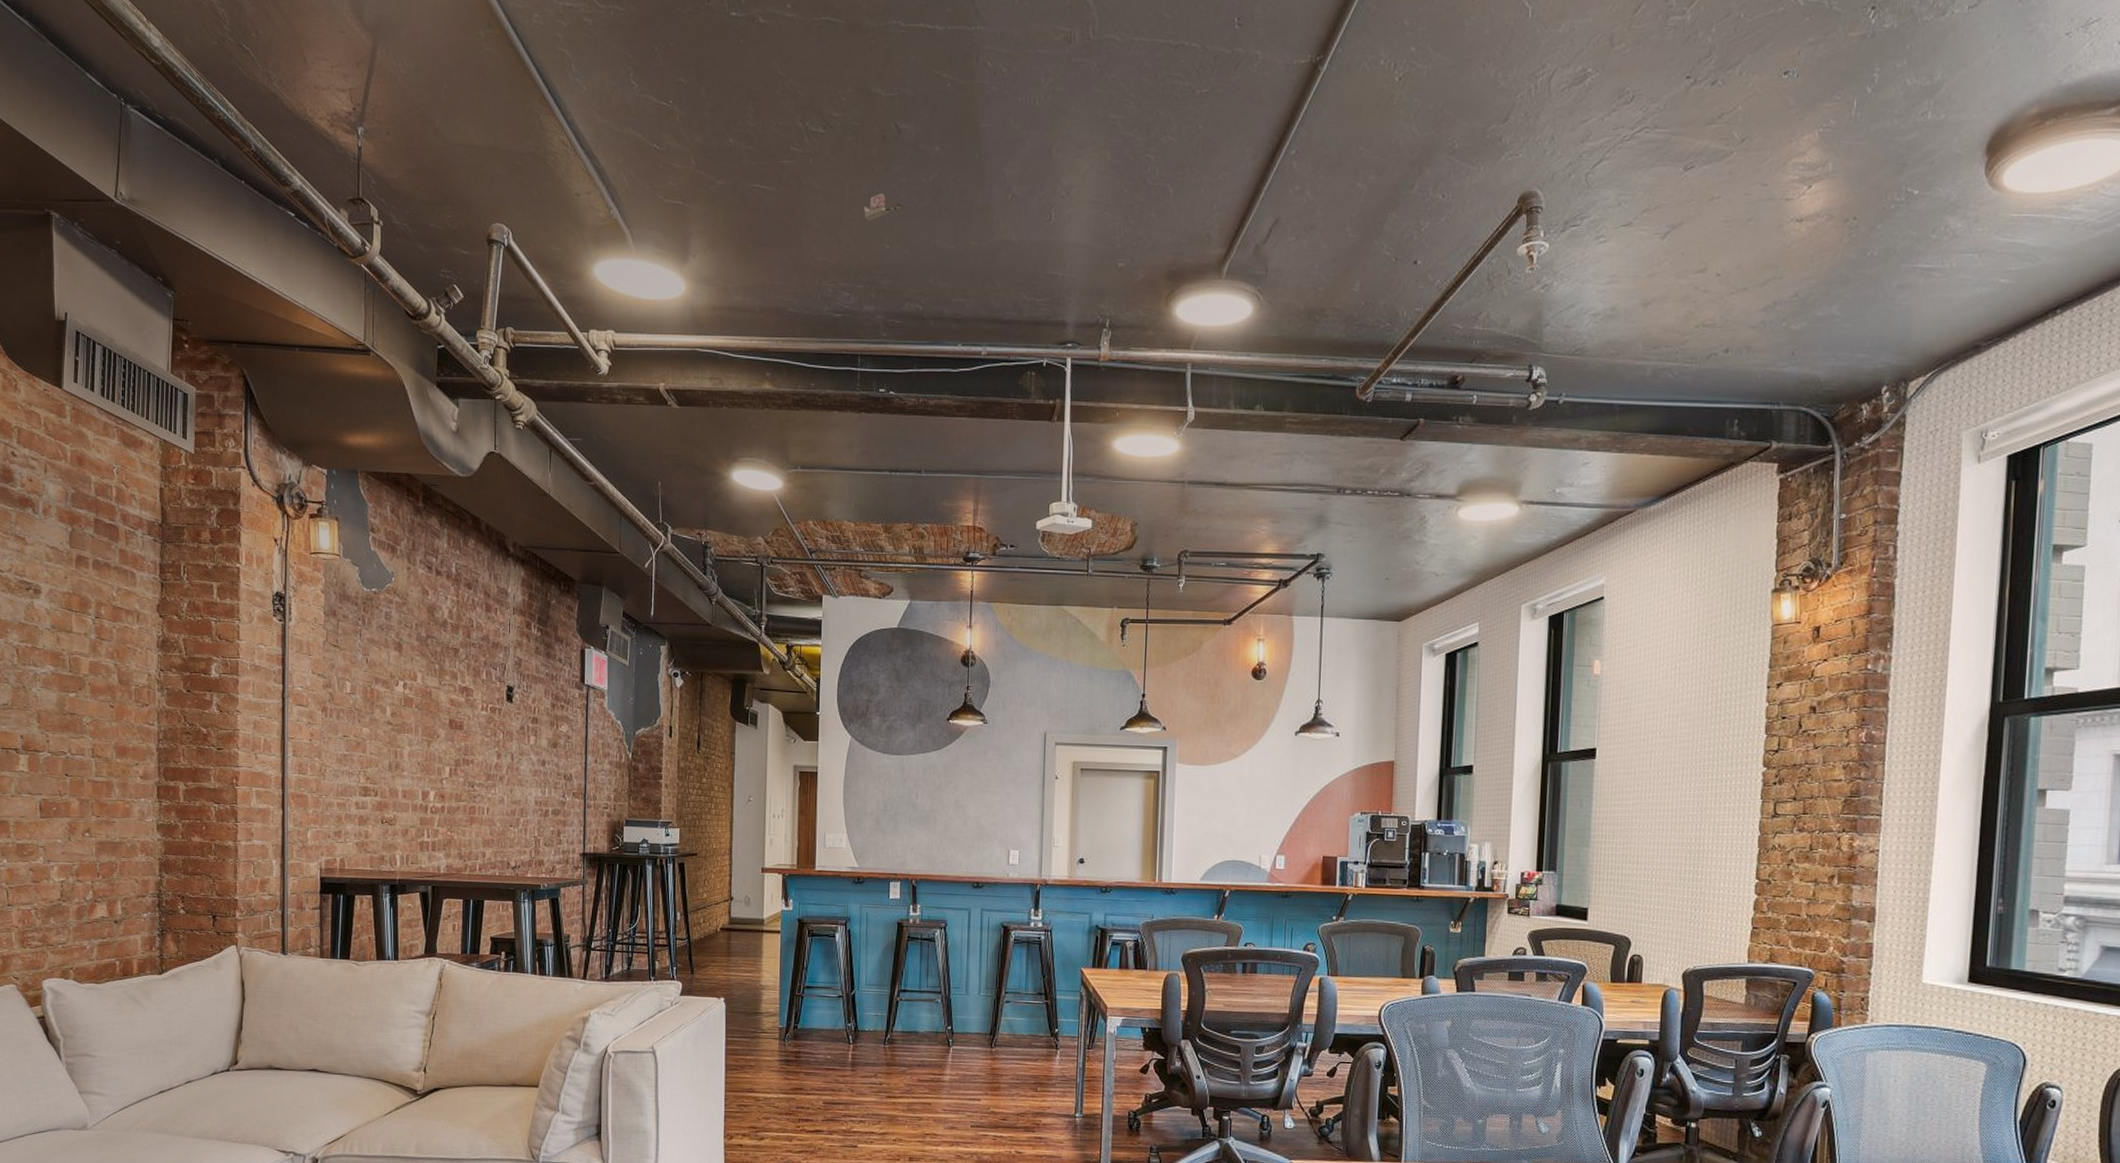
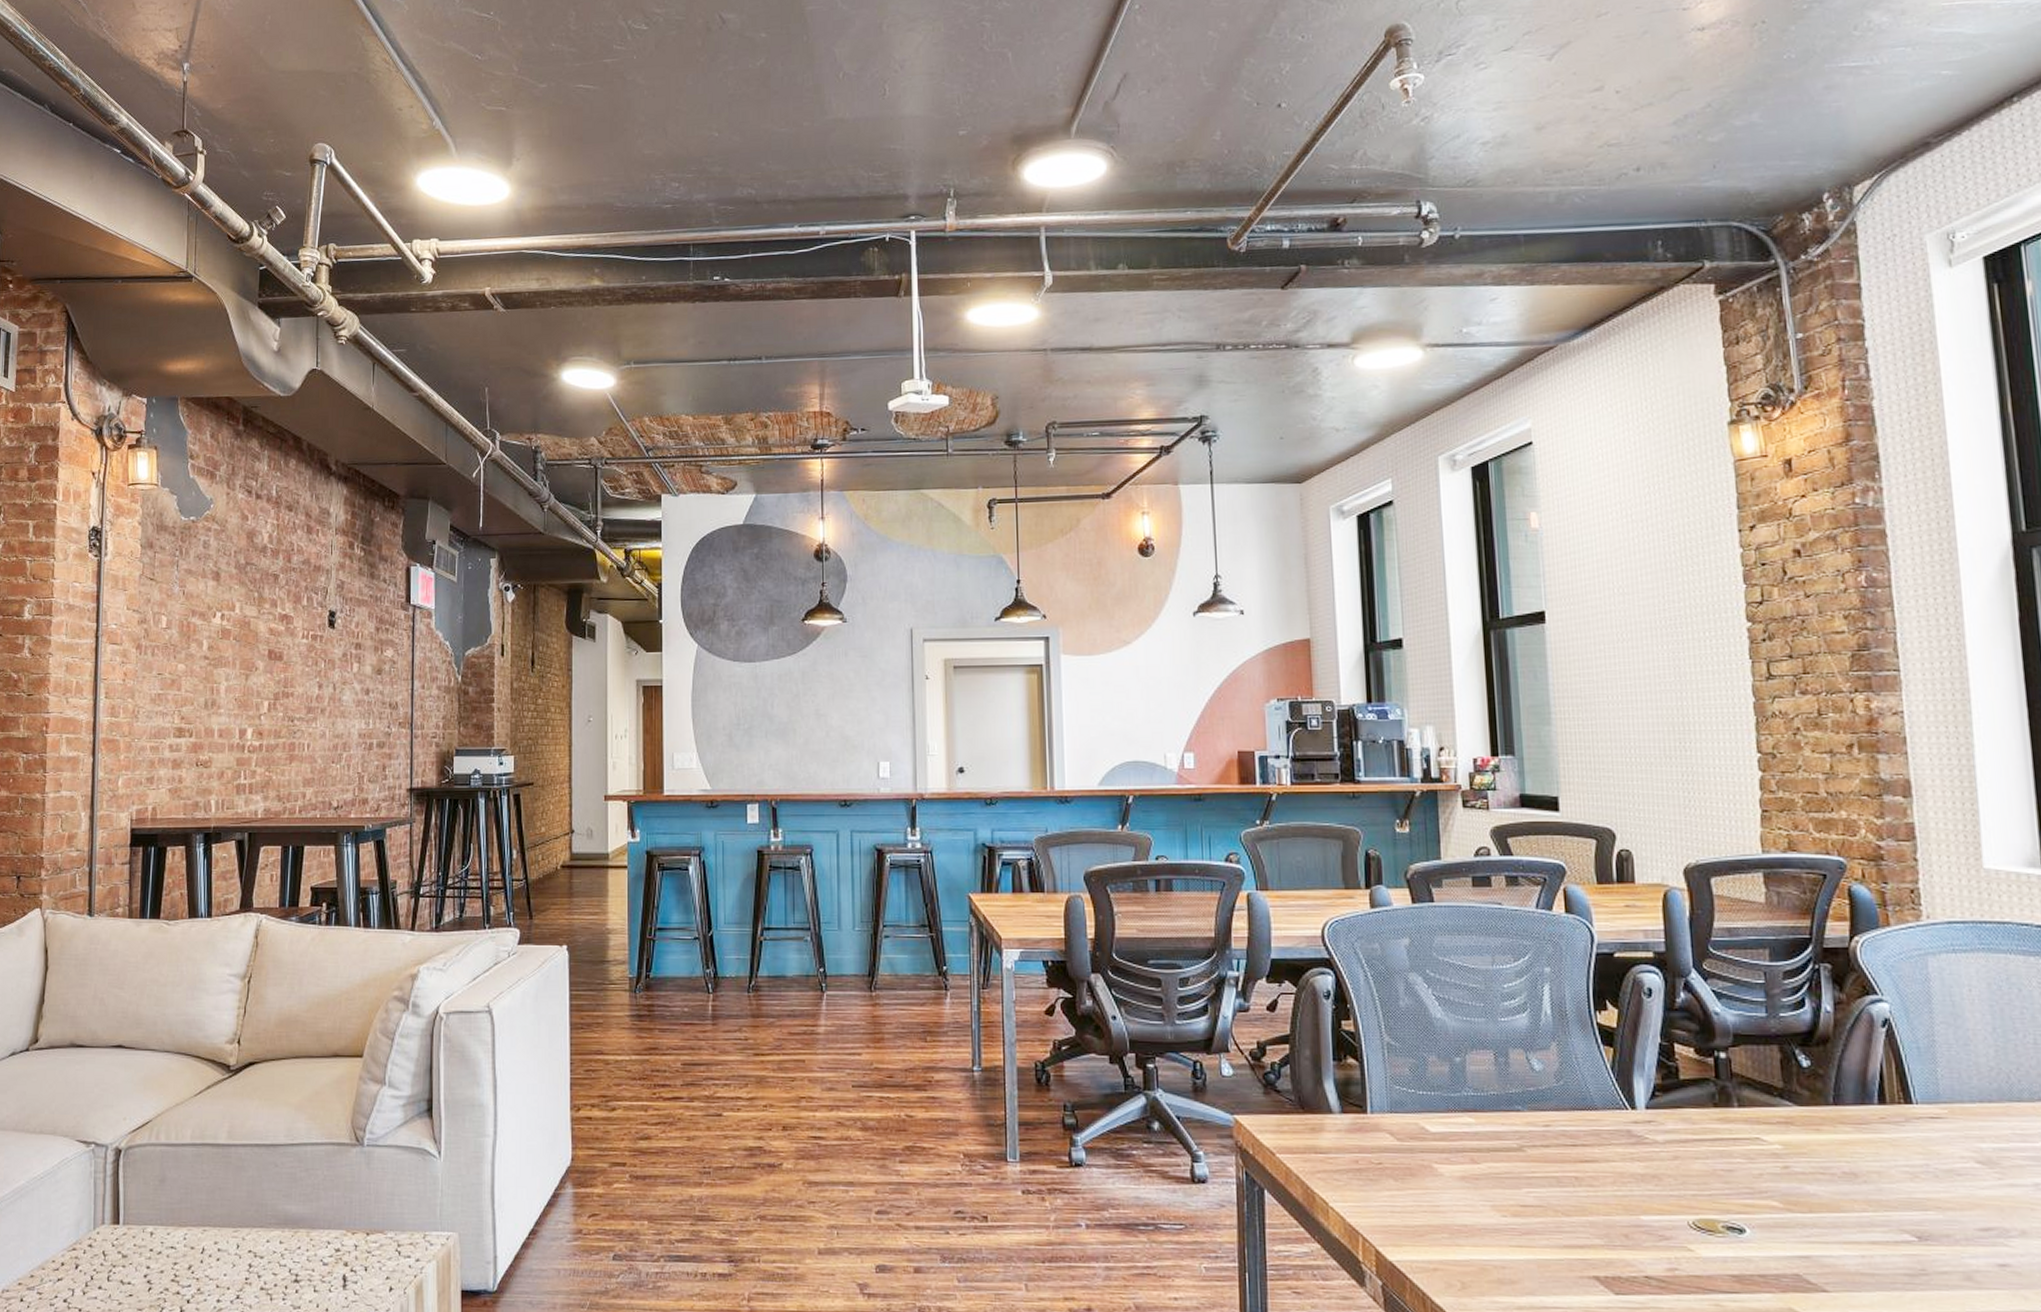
tape dispenser: present [863,192,903,221] -> none [690,82,731,111]

